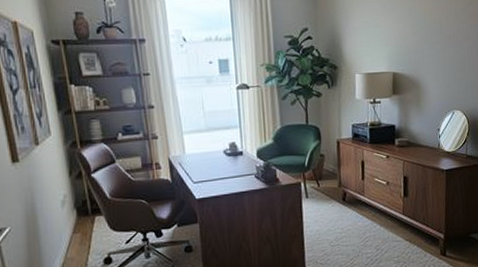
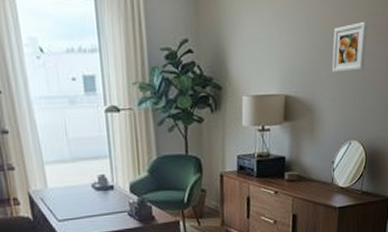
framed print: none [433,10,464,53] -> present [331,21,368,73]

